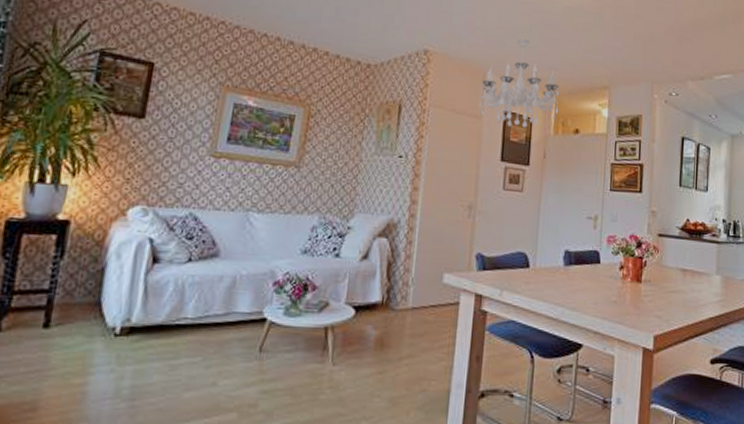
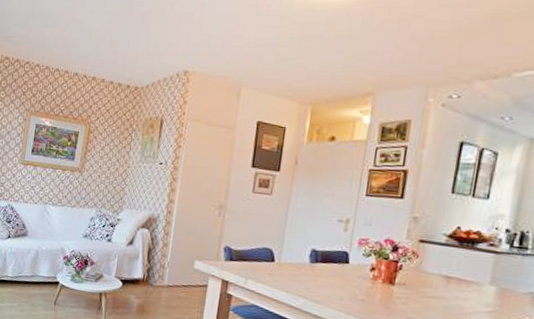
chandelier: present [479,38,560,128] -> none [233,52,317,137]

